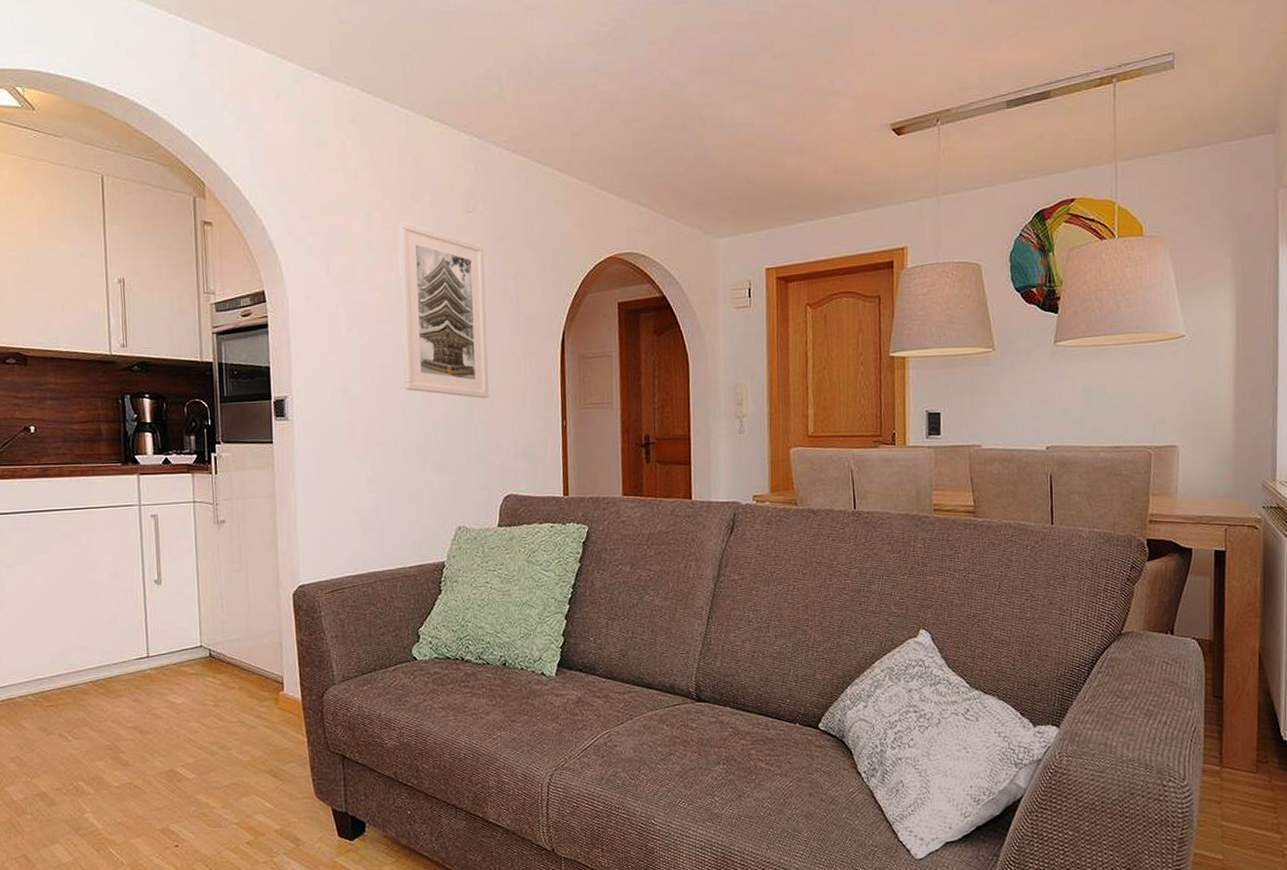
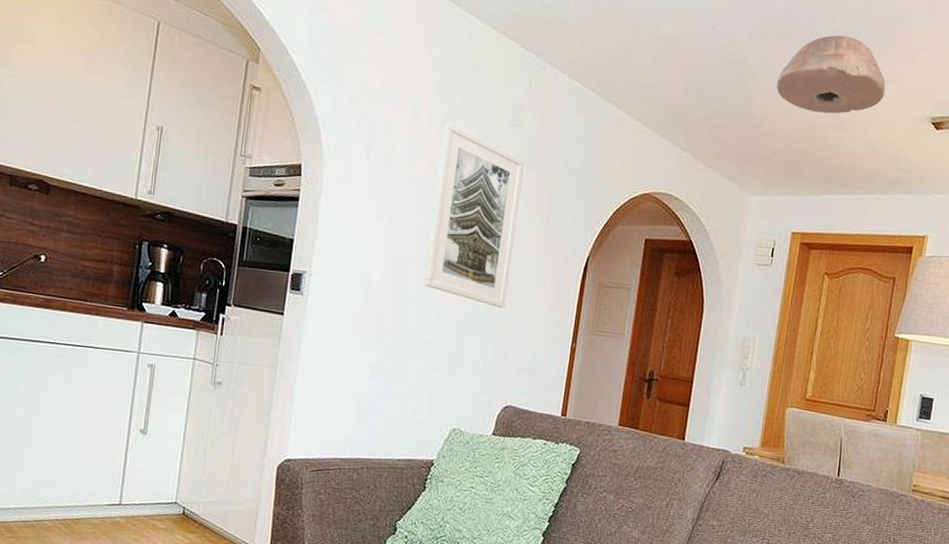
ceiling light: none [724,57,839,141] -> present [776,35,886,114]

